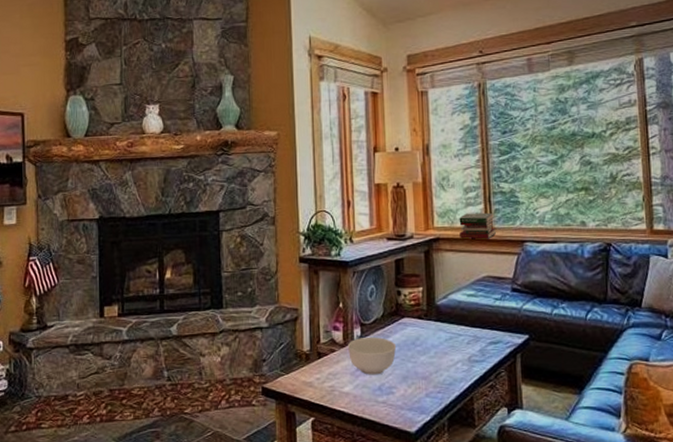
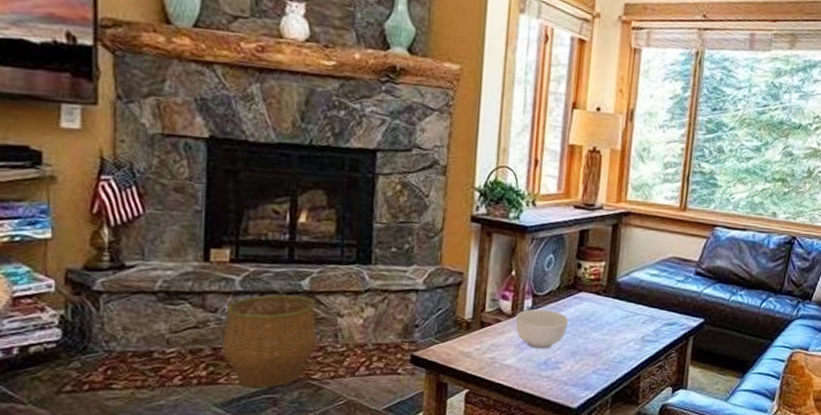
basket: none [116,340,186,423] -> present [222,294,318,388]
books: present [459,212,497,239] -> none [652,189,690,219]

